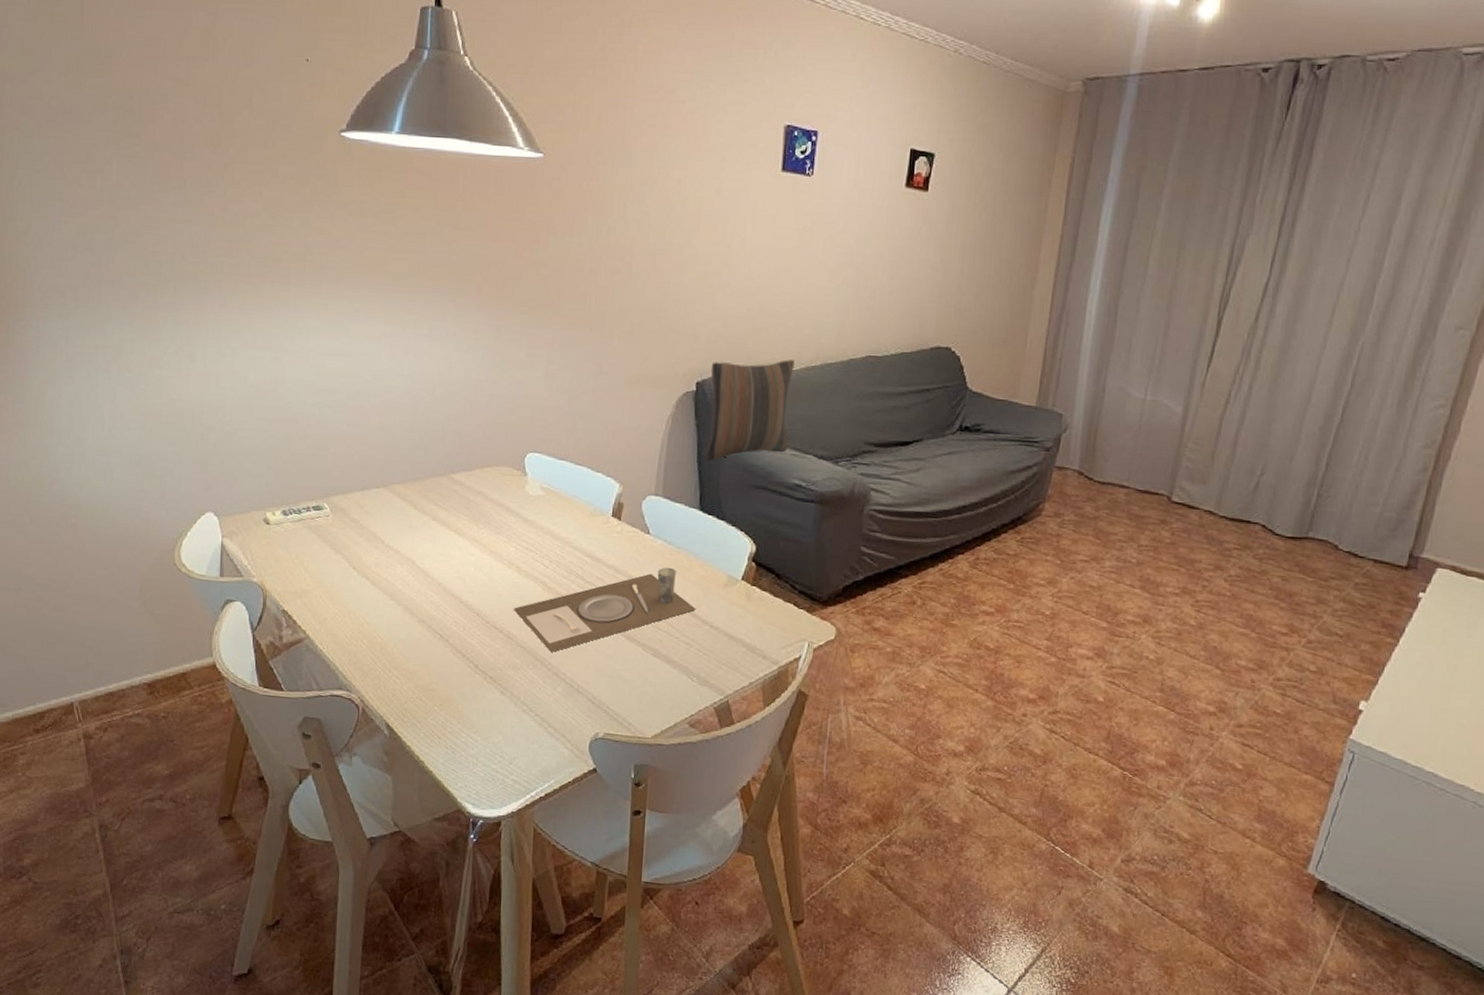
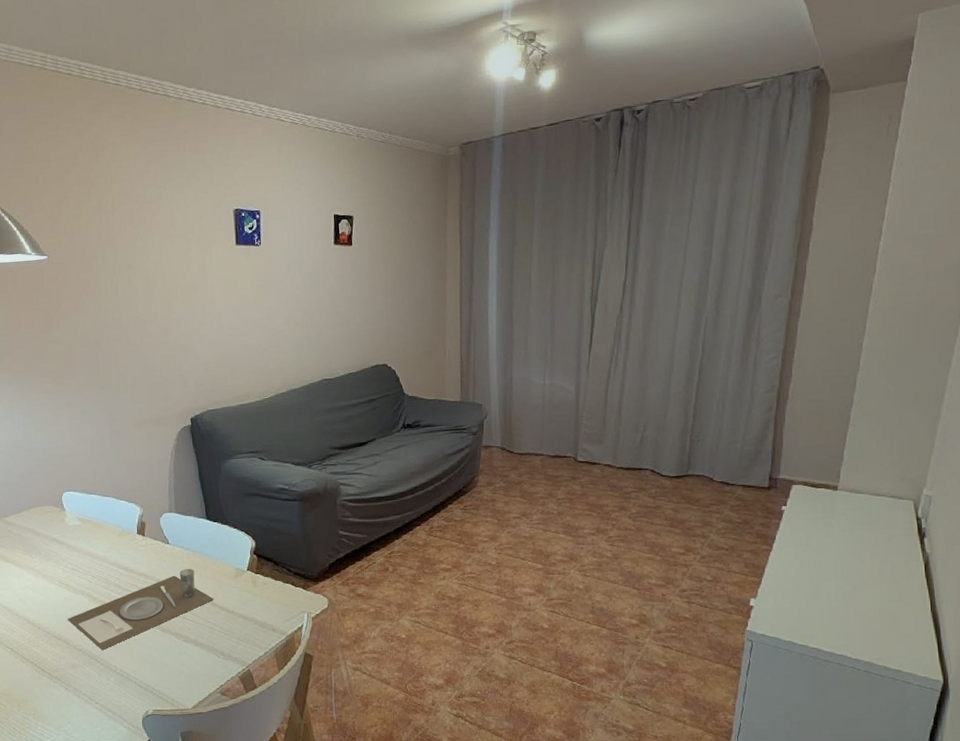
pillow: present [705,359,795,461] -> none [201,389,269,479]

